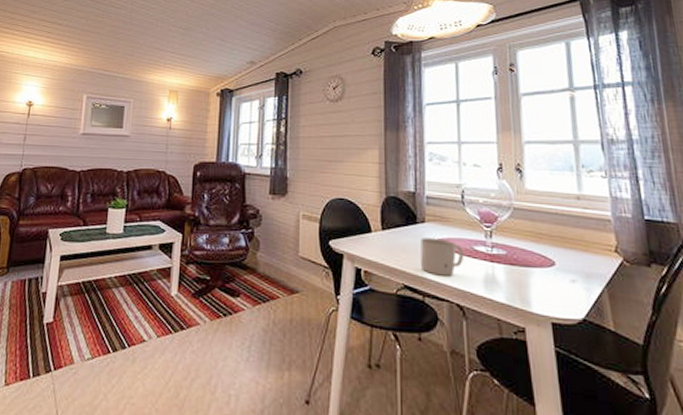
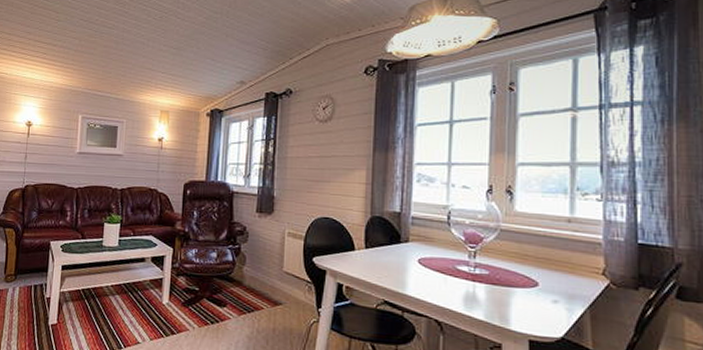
mug: present [419,238,465,276] -> none [401,256,446,294]

